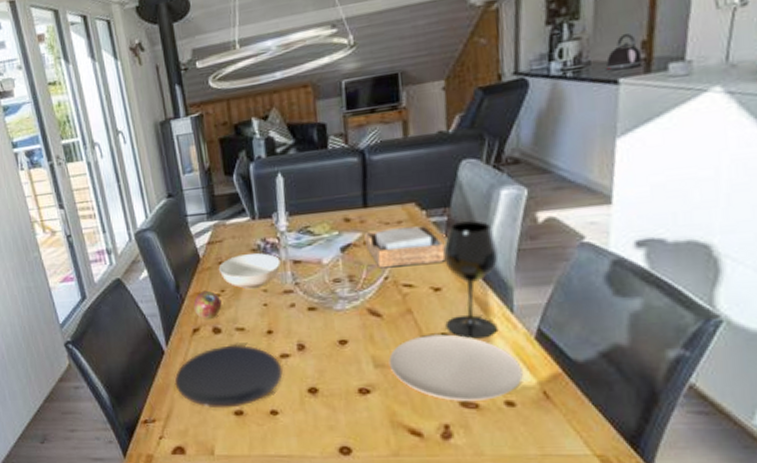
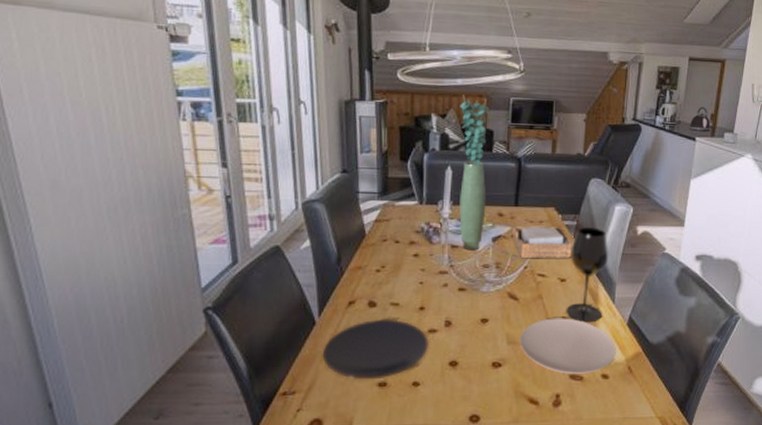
fruit: present [193,290,222,320] -> none [352,265,381,294]
bowl: present [218,253,281,290] -> none [382,235,440,268]
vase: none [282,87,329,265] -> present [459,94,489,251]

